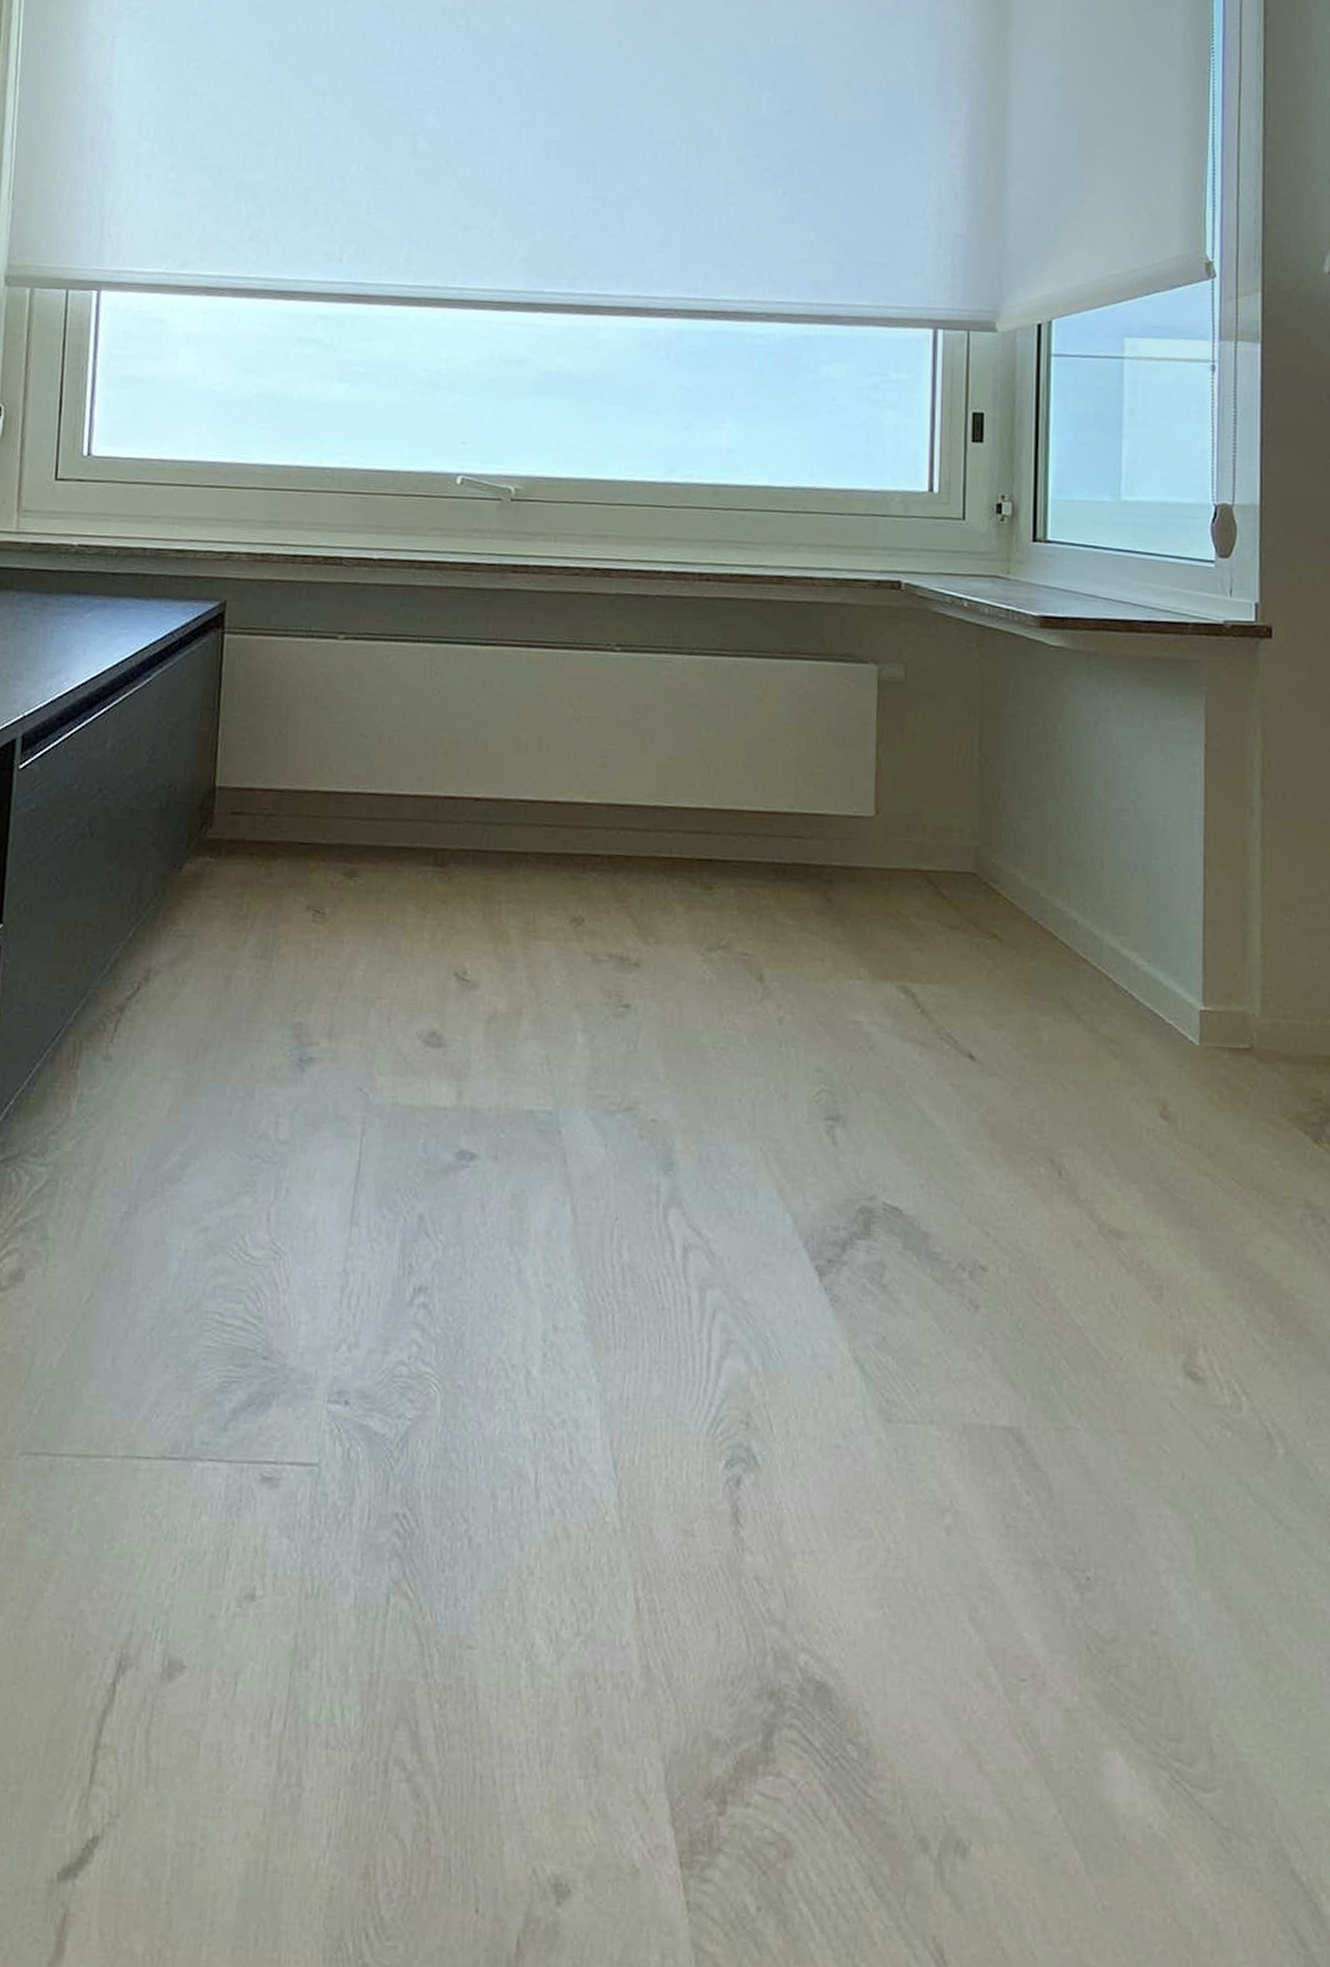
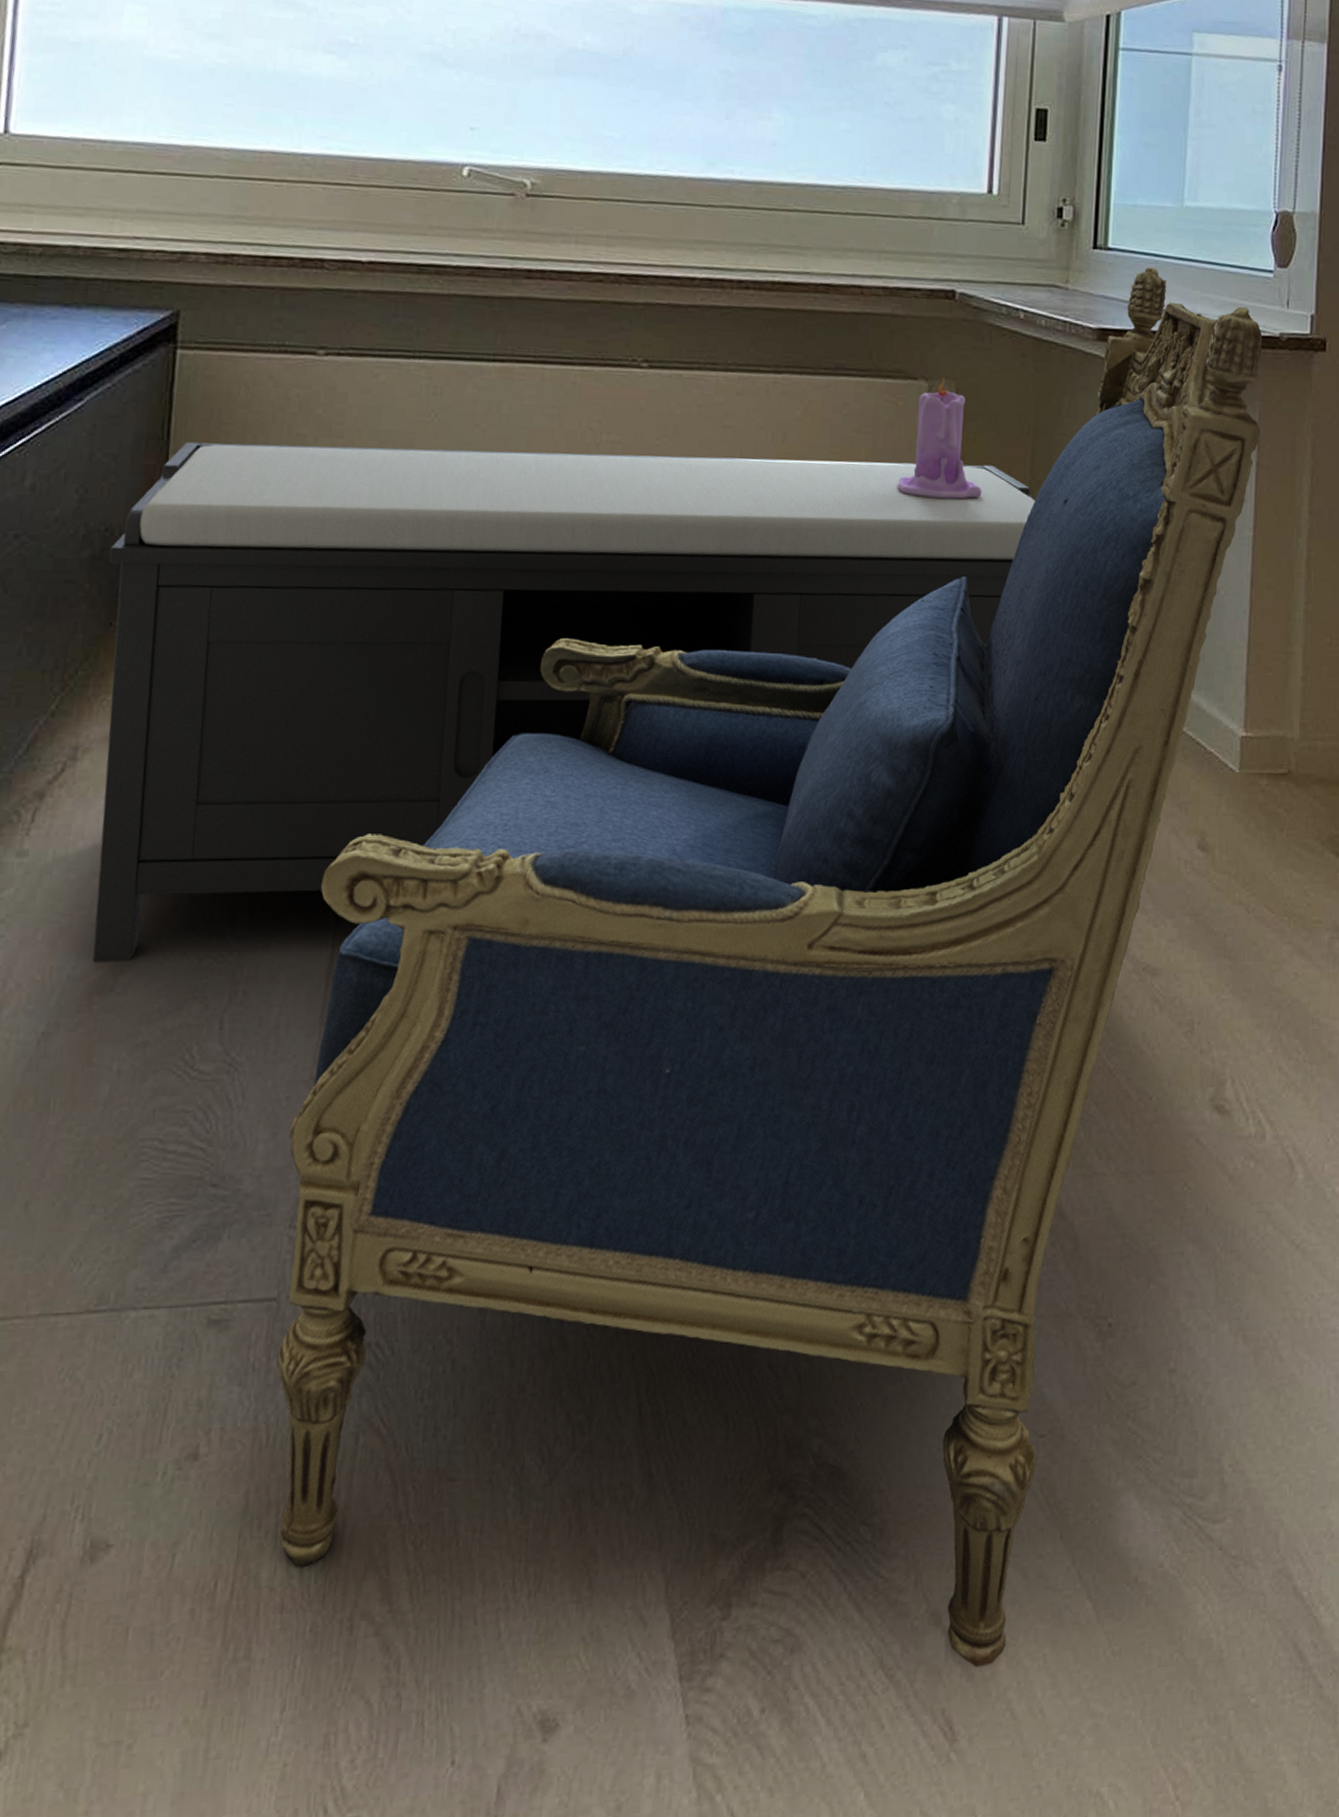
bench: none [163,712,984,1156] -> present [92,442,1035,963]
armchair: none [319,558,1208,1901] -> present [277,267,1263,1668]
candle: none [851,661,933,775] -> present [897,377,982,500]

